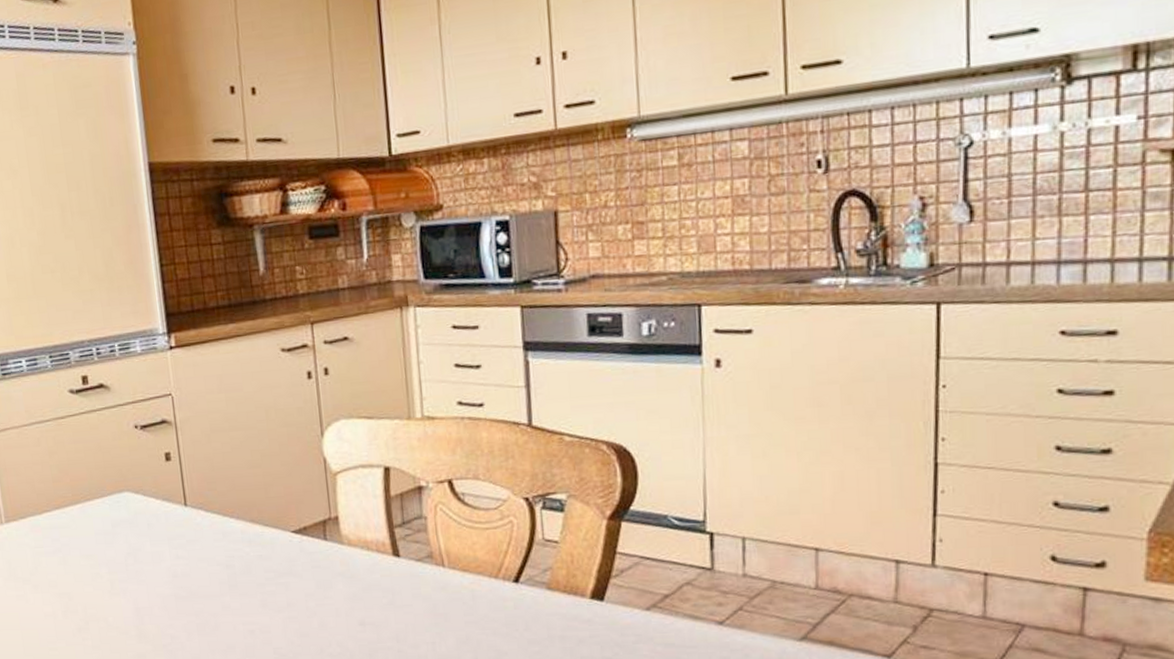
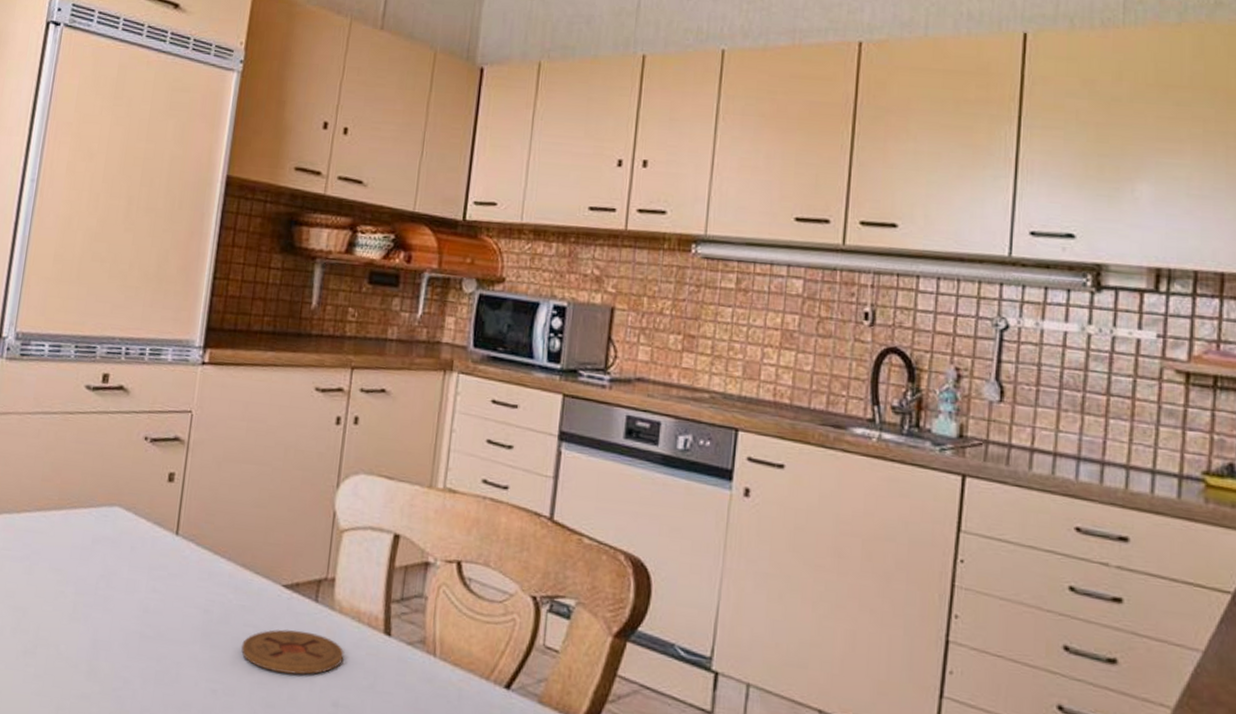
coaster: none [266,567,361,607] -> present [241,629,345,675]

